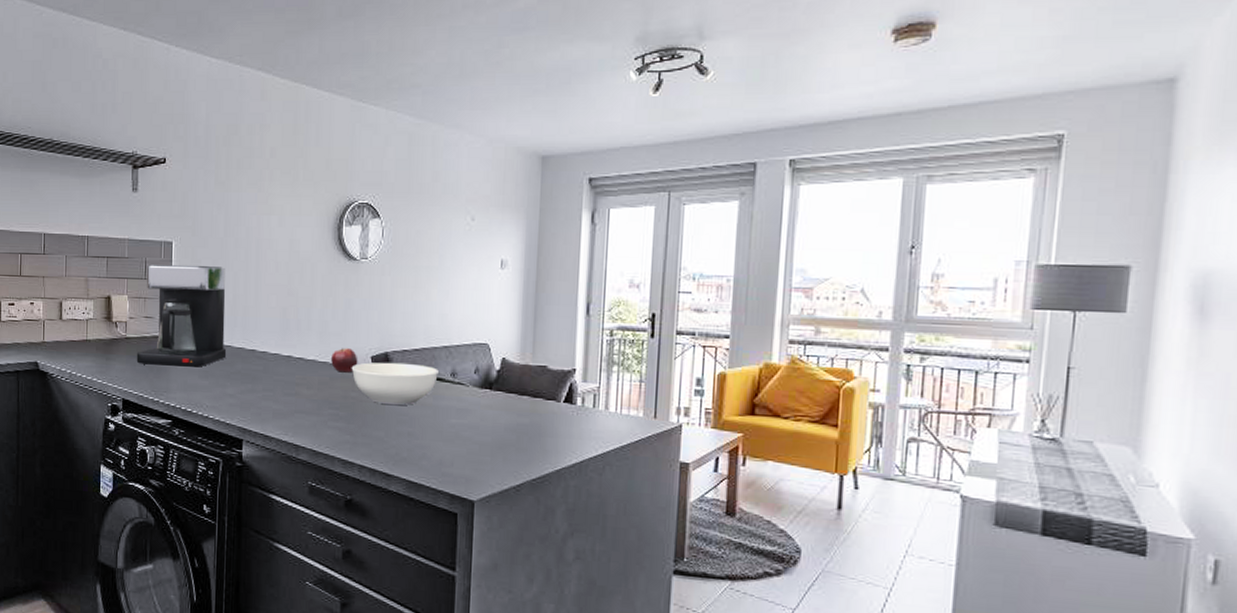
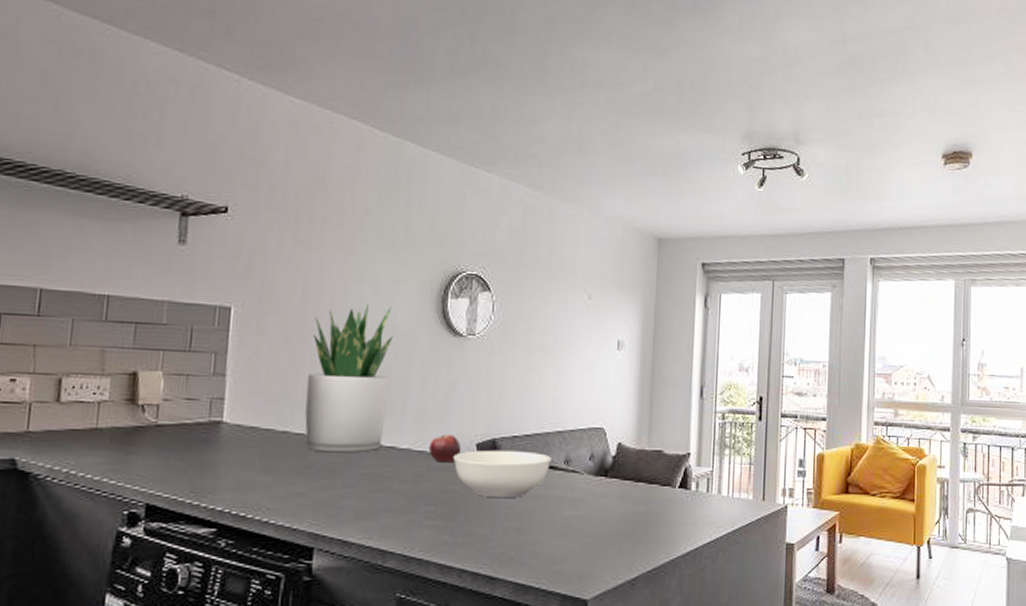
coffee maker: present [136,265,227,367] -> none [170,334,301,461]
planter: none [231,233,298,363] -> present [305,302,393,453]

